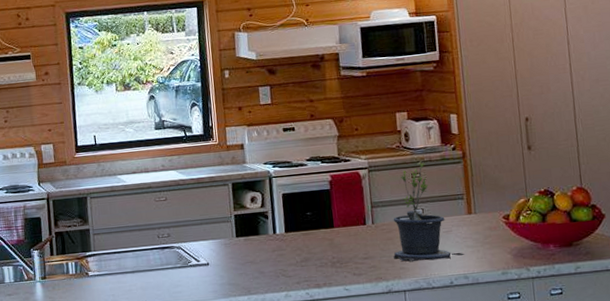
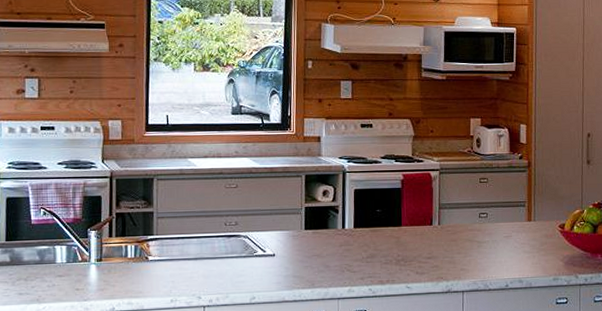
potted plant: present [393,161,465,262] -> none [456,167,521,264]

